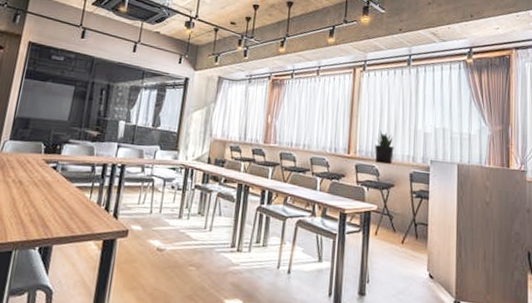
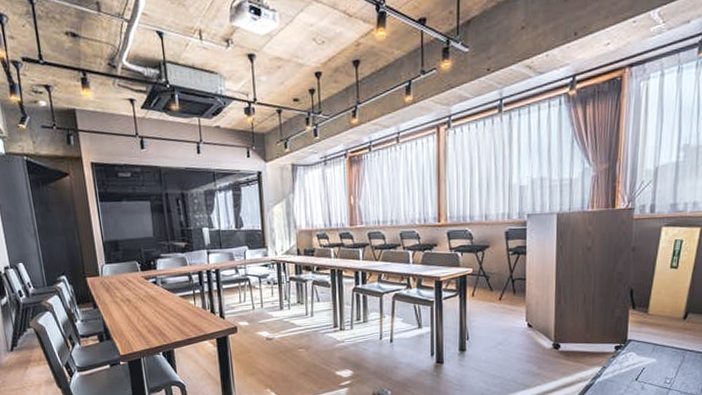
planter: present [375,129,394,165] -> none [467,191,487,227]

